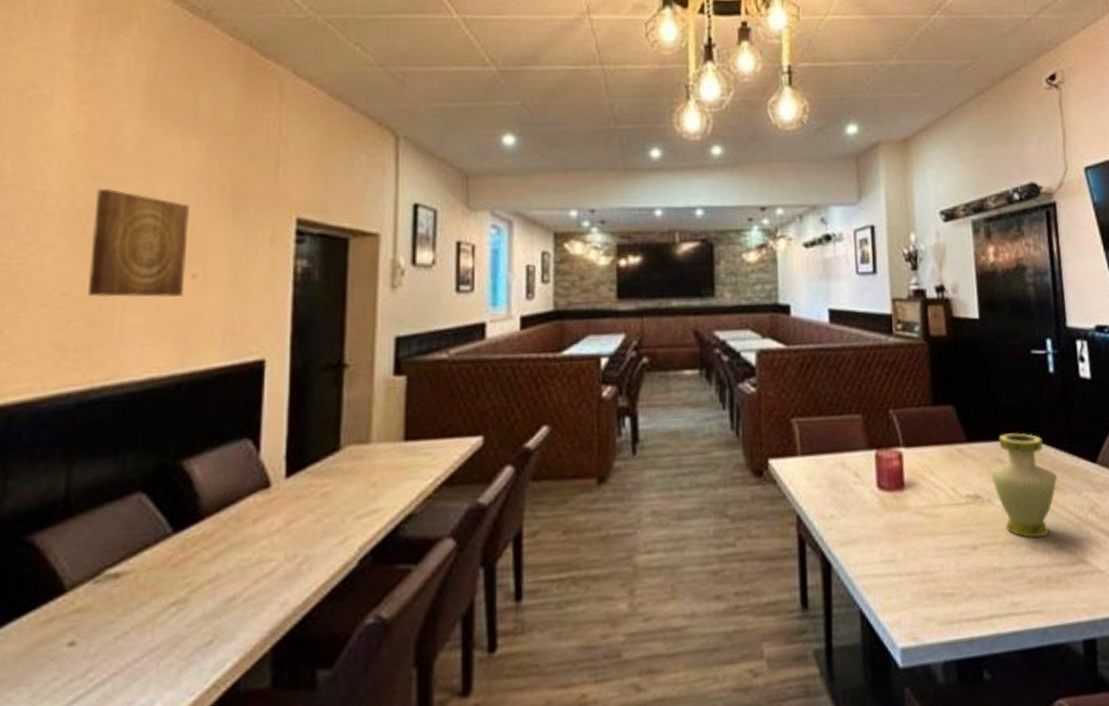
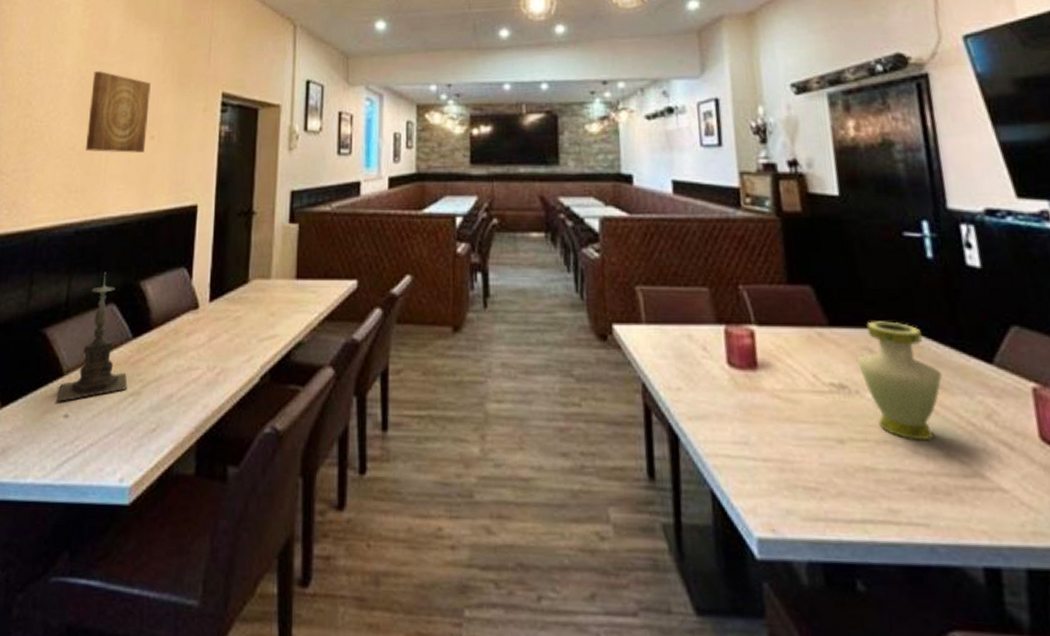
candle holder: none [56,452,168,628] -> present [57,272,128,402]

